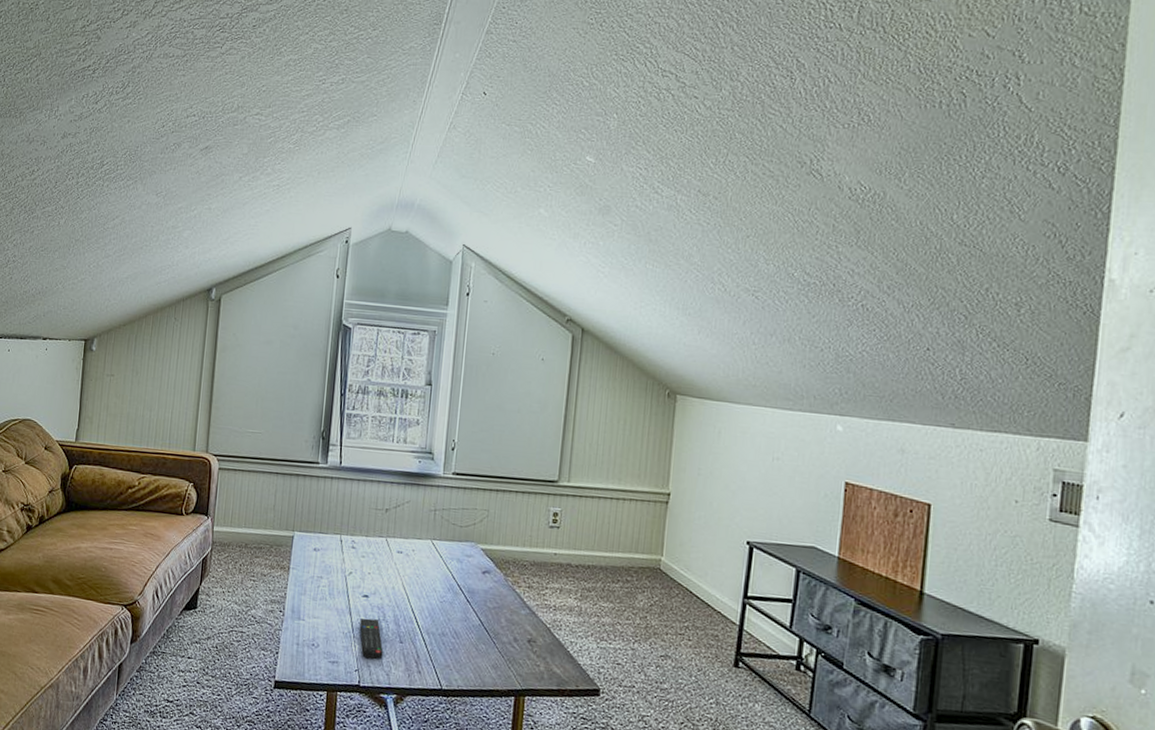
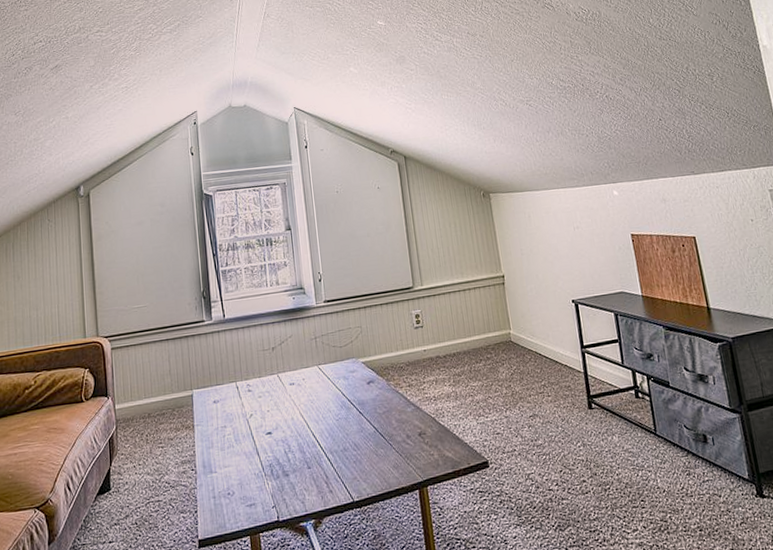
remote control: present [359,618,384,660] -> none [268,452,295,493]

